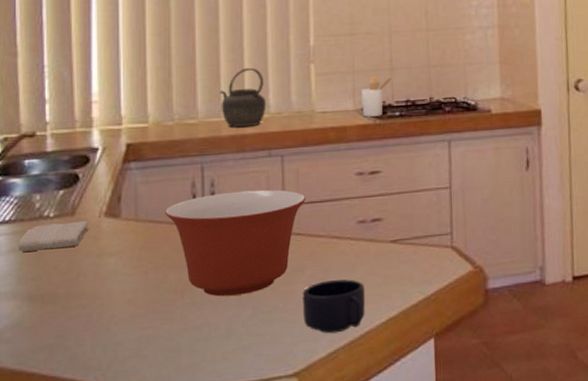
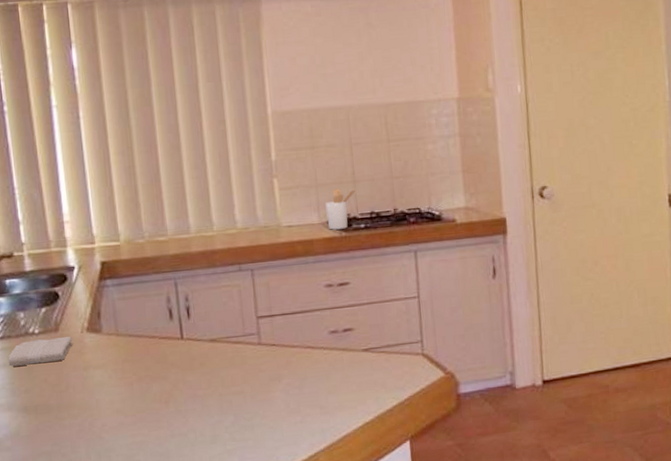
mixing bowl: present [165,189,306,297] -> none [144,303,278,405]
kettle: present [219,67,267,127] -> none [186,184,234,243]
mug: present [302,279,366,334] -> none [280,386,342,438]

